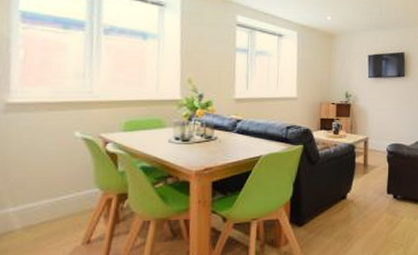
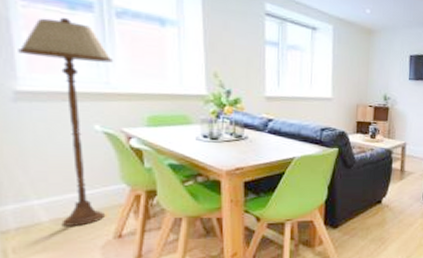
floor lamp: none [14,36,99,233] -> present [18,17,114,226]

